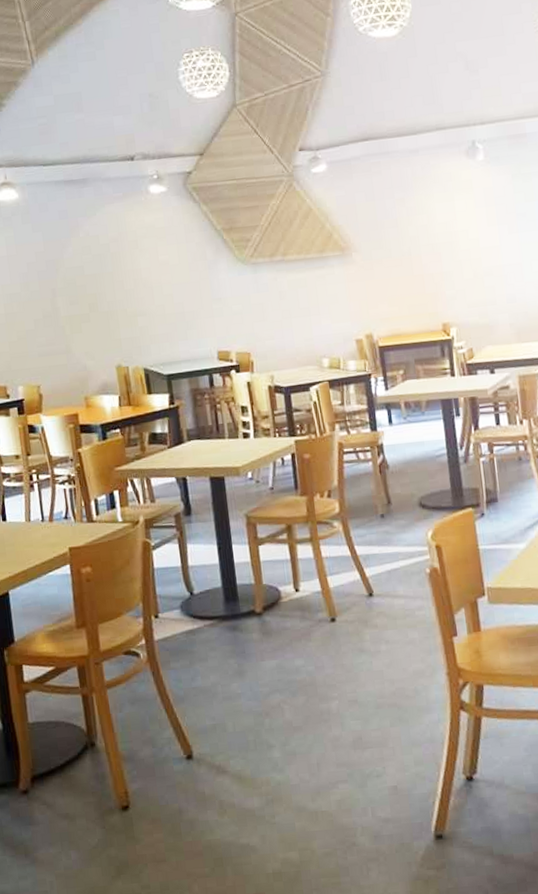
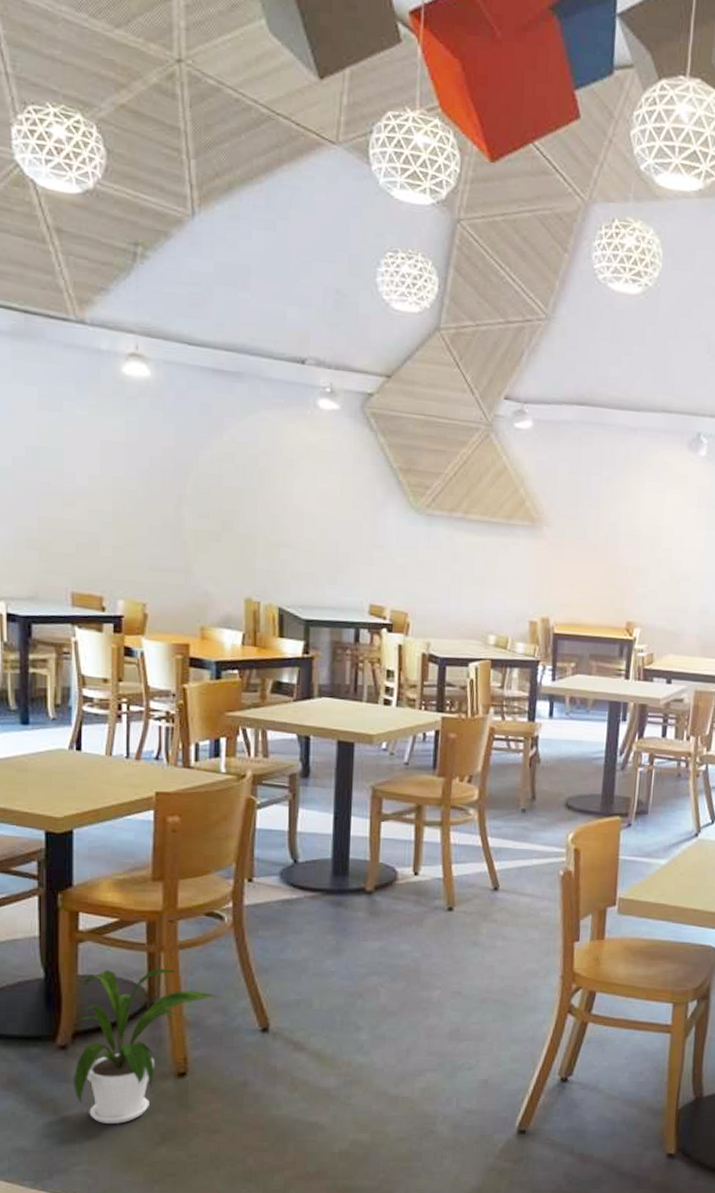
house plant: none [30,708,145,862] -> present [73,968,218,1123]

